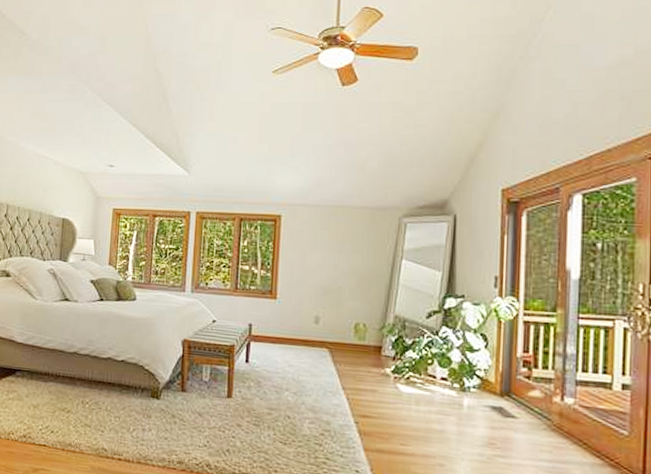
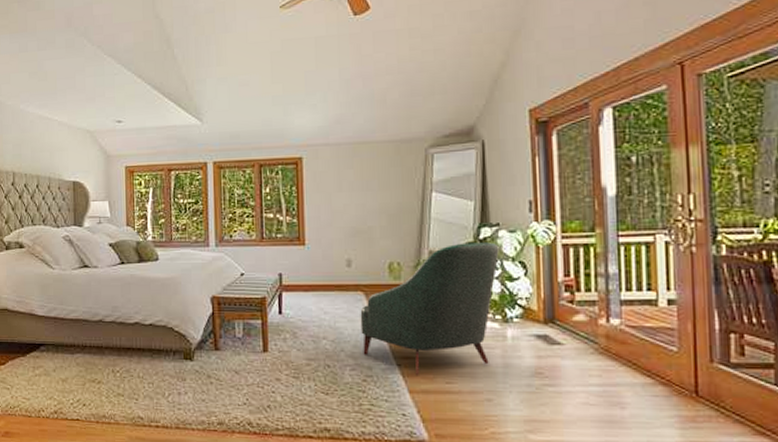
armchair: none [322,310,462,435] -> present [360,242,499,376]

